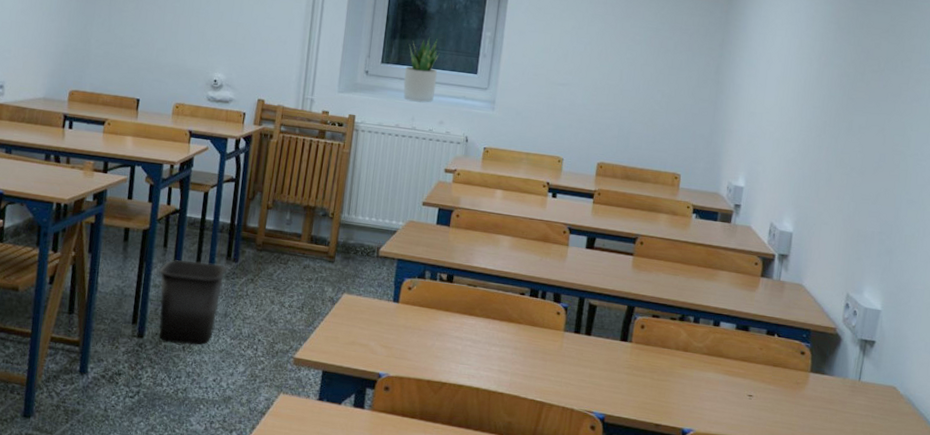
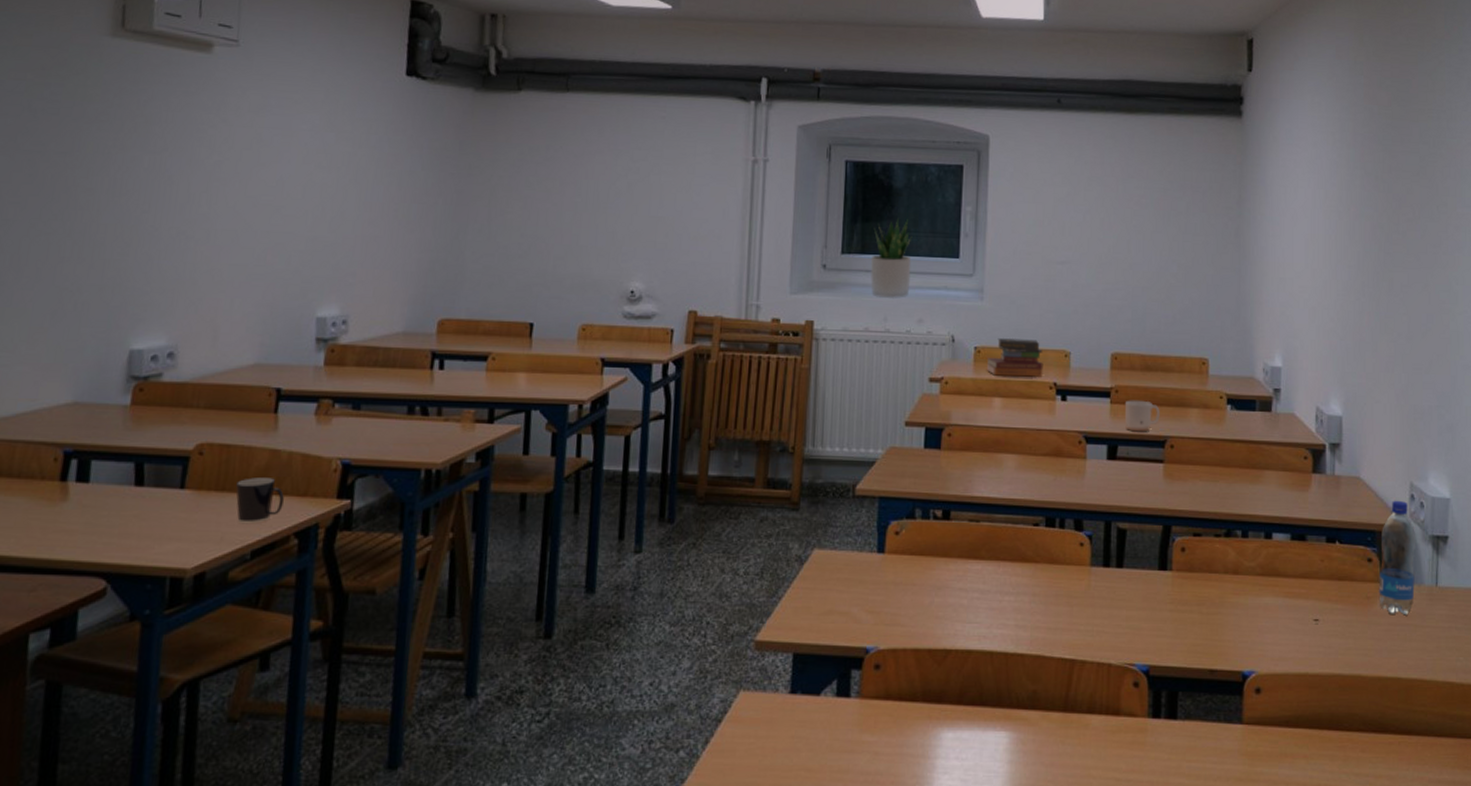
waste bin: present [158,260,228,345] -> none [568,528,661,639]
books: none [492,142,540,177] -> present [986,338,1044,377]
mug: none [603,202,635,230] -> present [1124,400,1160,432]
bottle: none [806,306,847,401] -> present [1378,500,1417,616]

